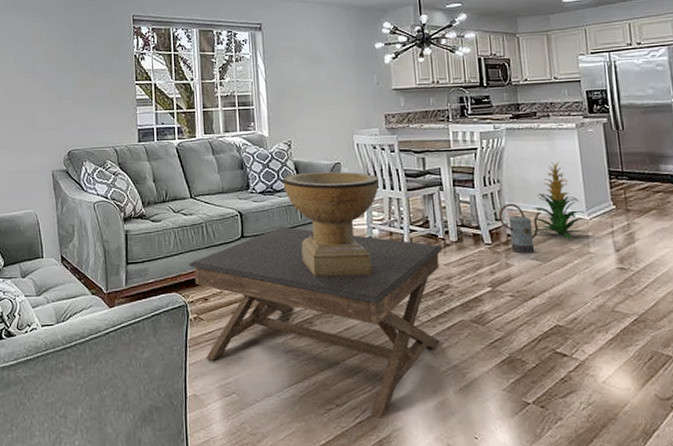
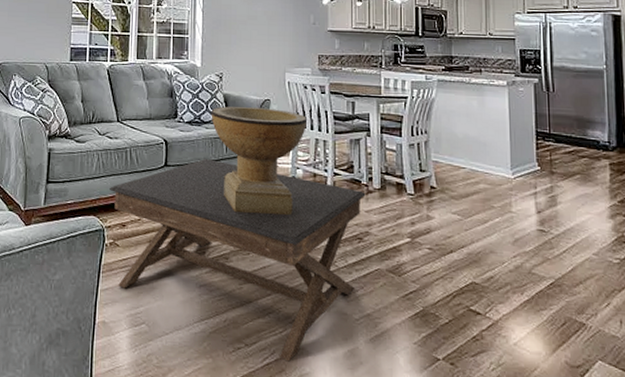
watering can: present [498,203,541,254] -> none [423,155,466,208]
indoor plant: present [532,161,589,239] -> none [455,117,512,196]

